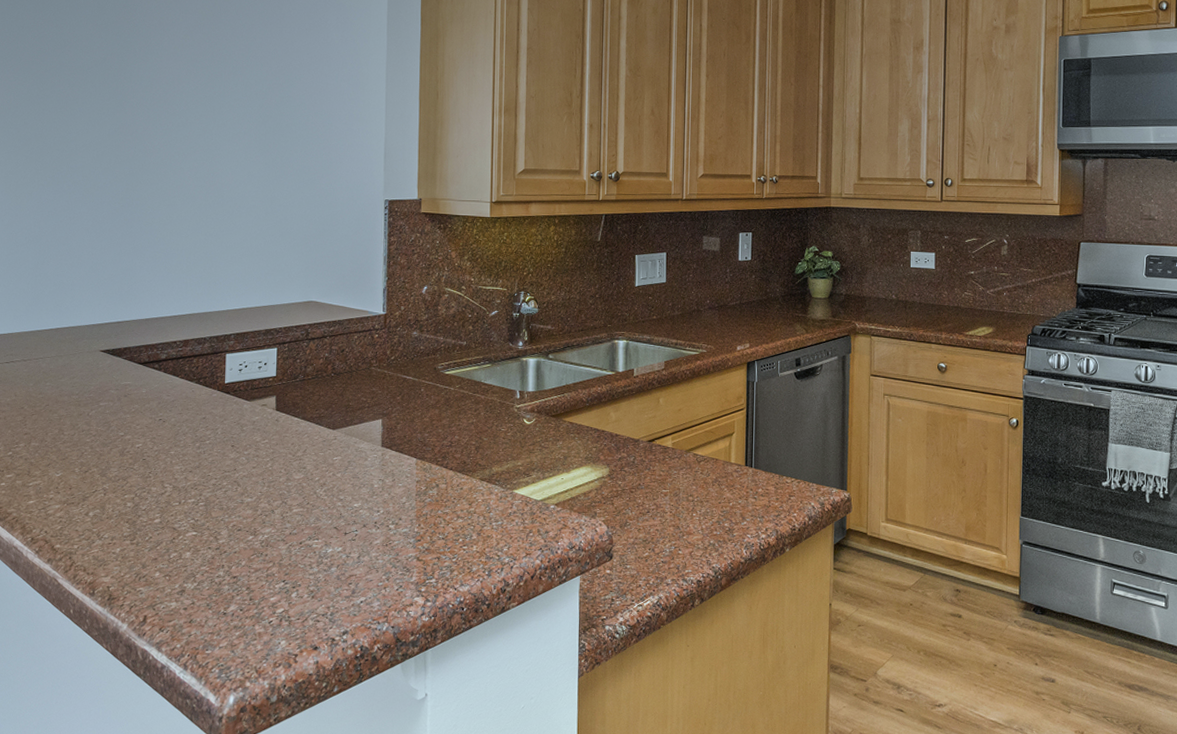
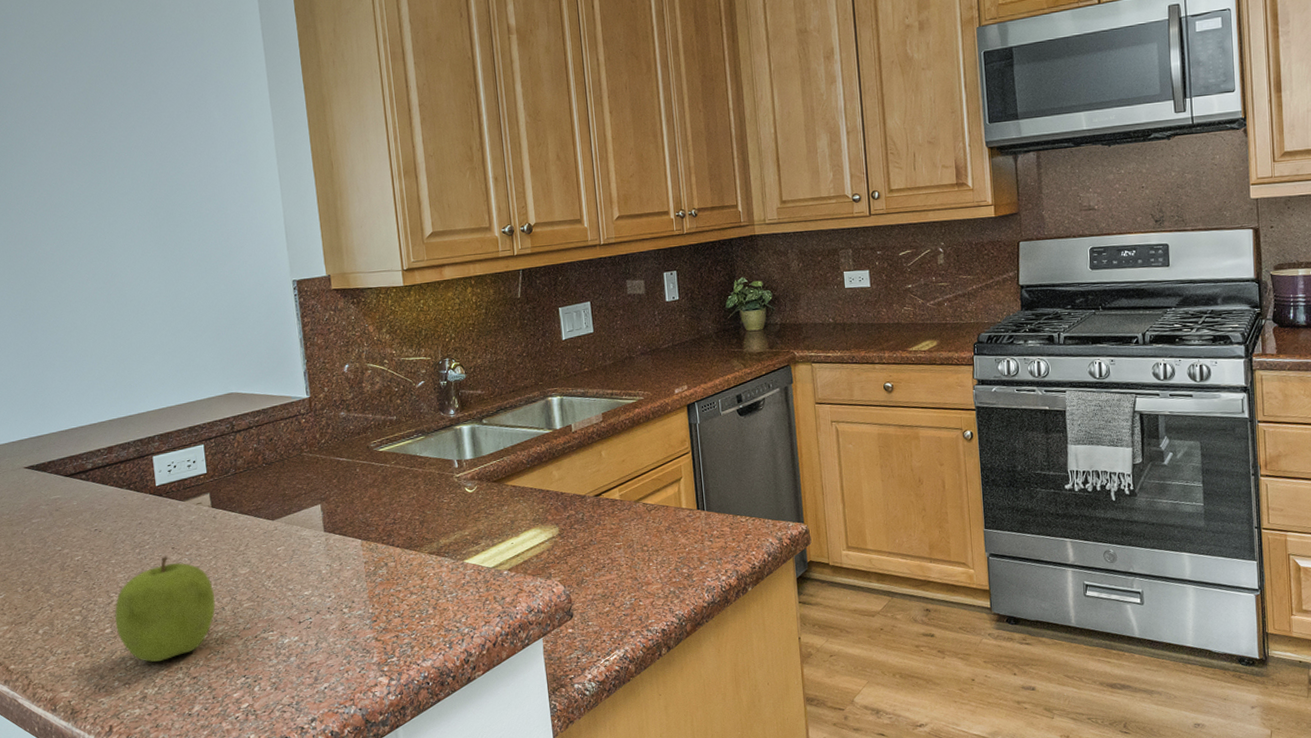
fruit: none [166,453,267,558] -> present [115,556,216,663]

